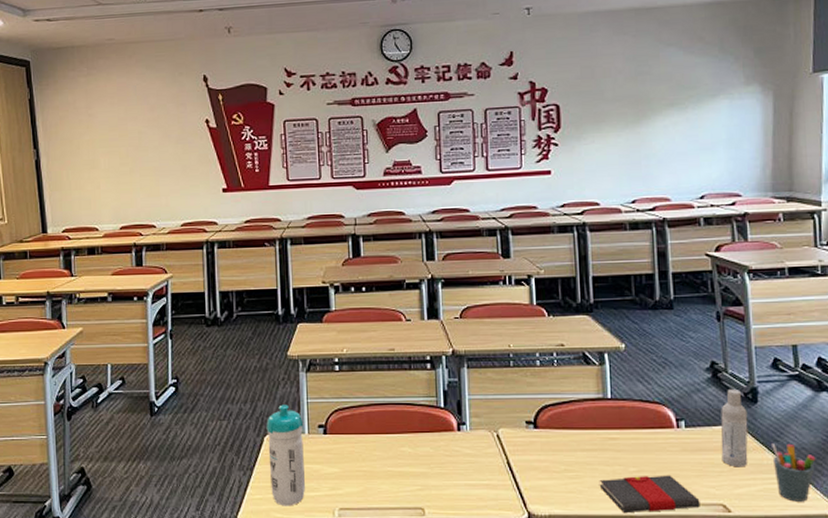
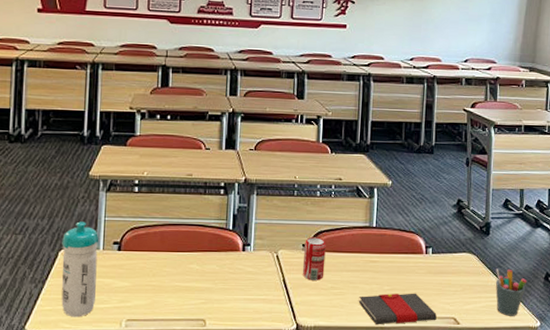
beverage can: none [528,413,555,462] -> present [302,237,326,281]
bottle: present [721,388,748,468] -> none [457,222,481,288]

